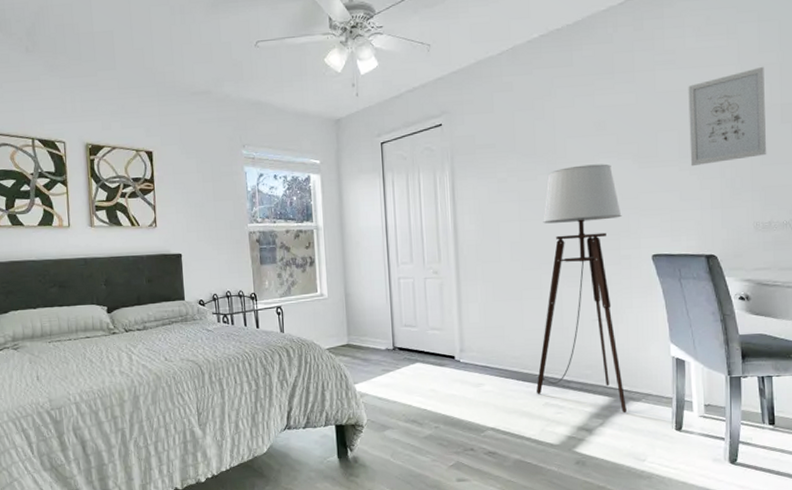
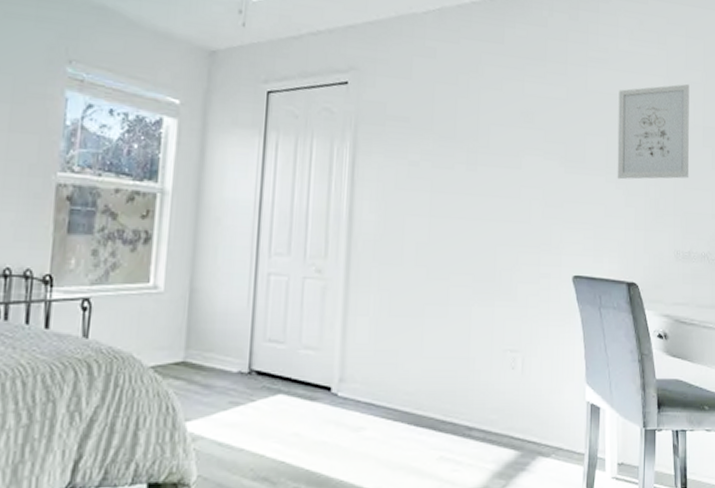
floor lamp: present [536,164,627,414] -> none [431,159,544,473]

